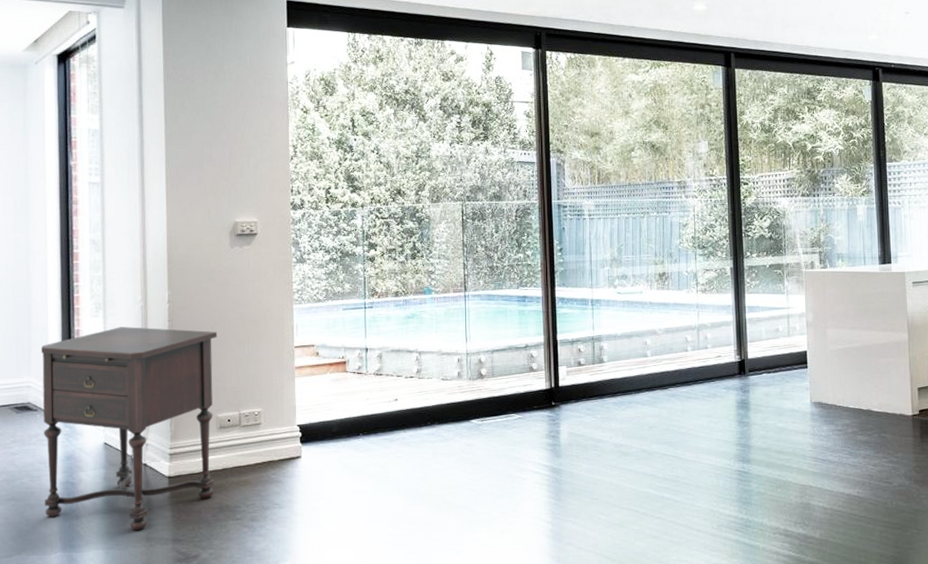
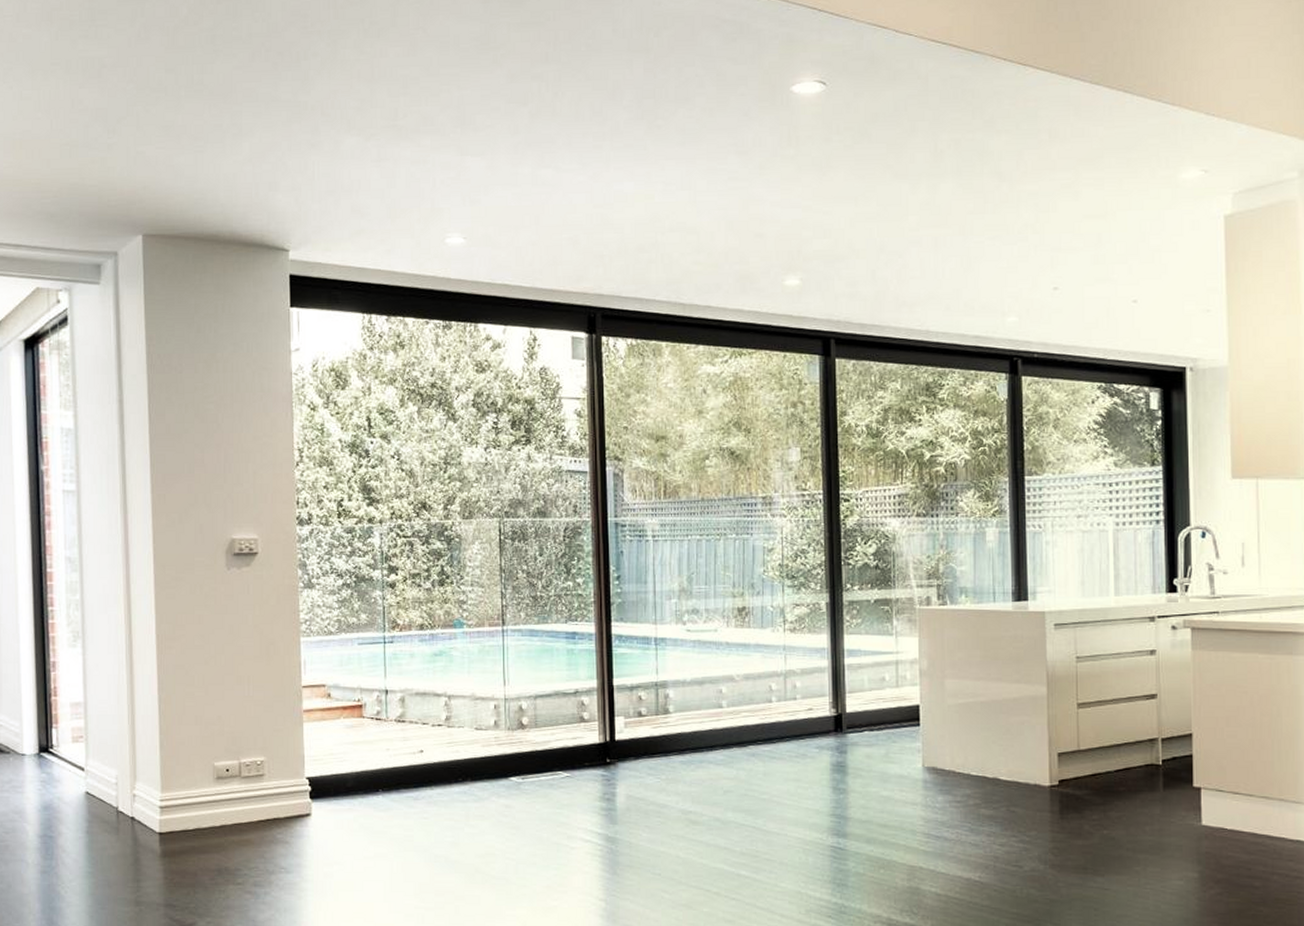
side table: present [40,327,218,531] -> none [12,659,213,894]

